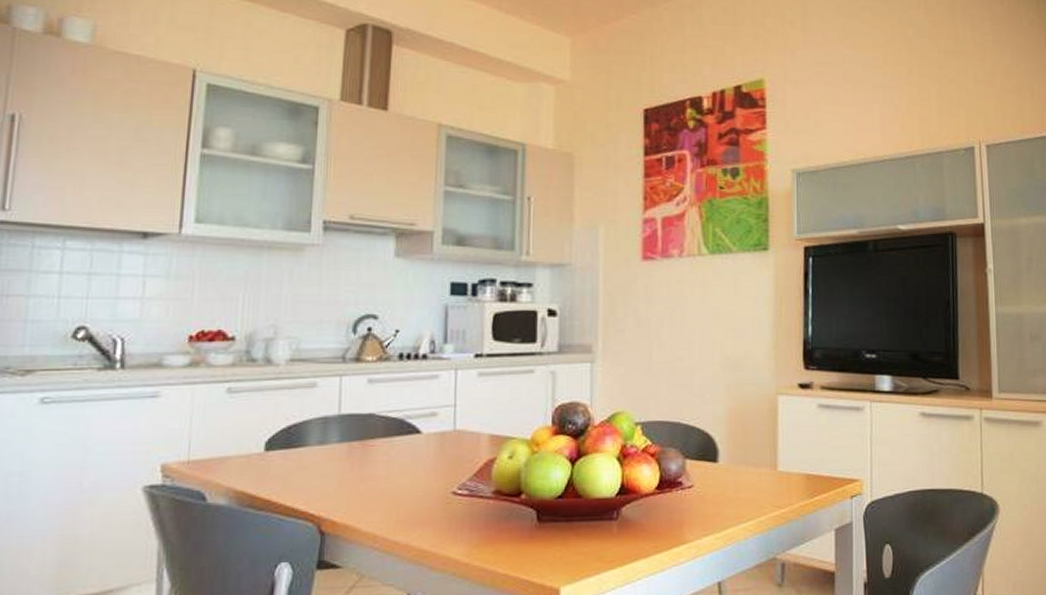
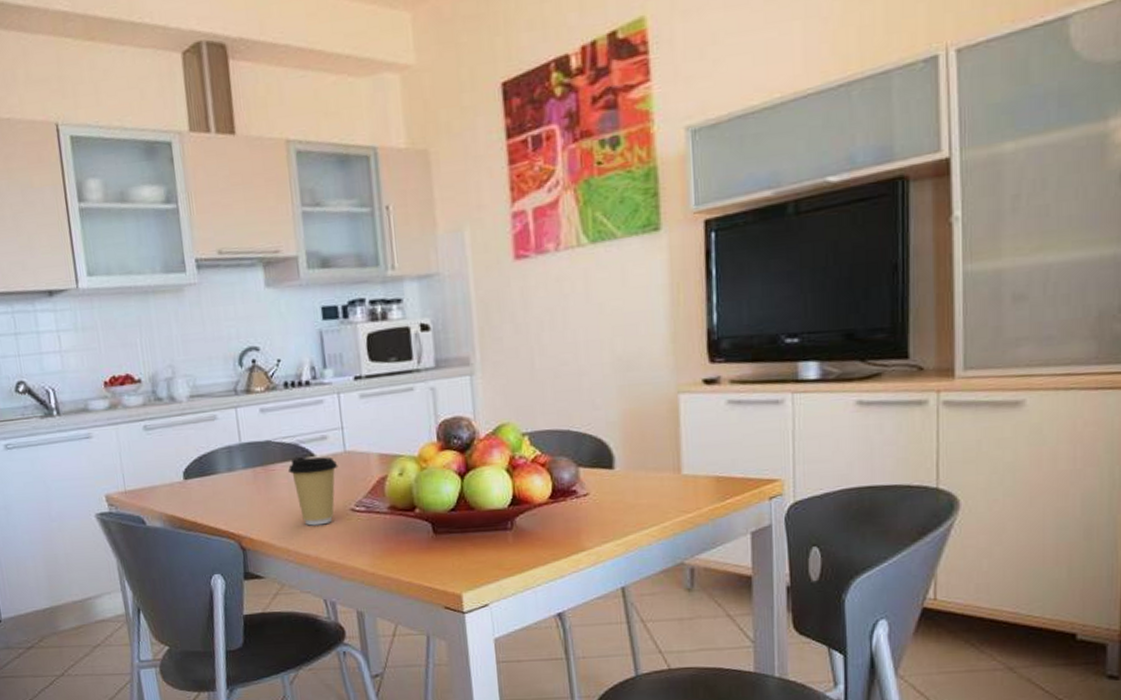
coffee cup: none [390,432,445,509] -> present [288,456,338,526]

